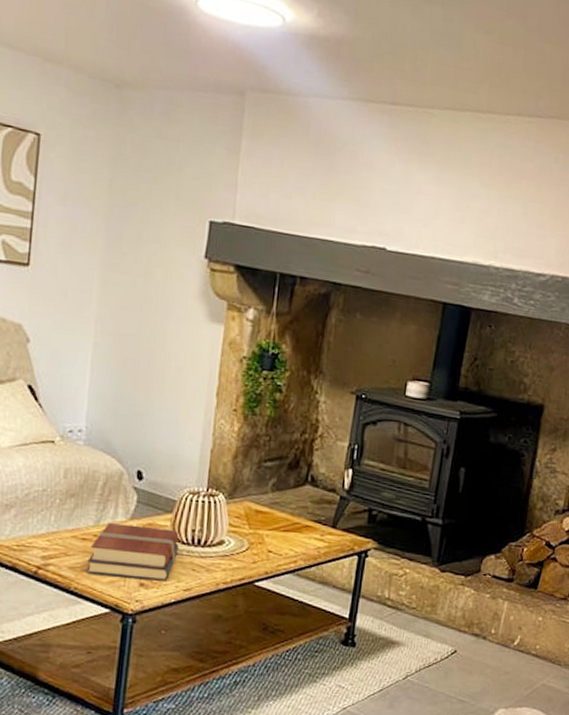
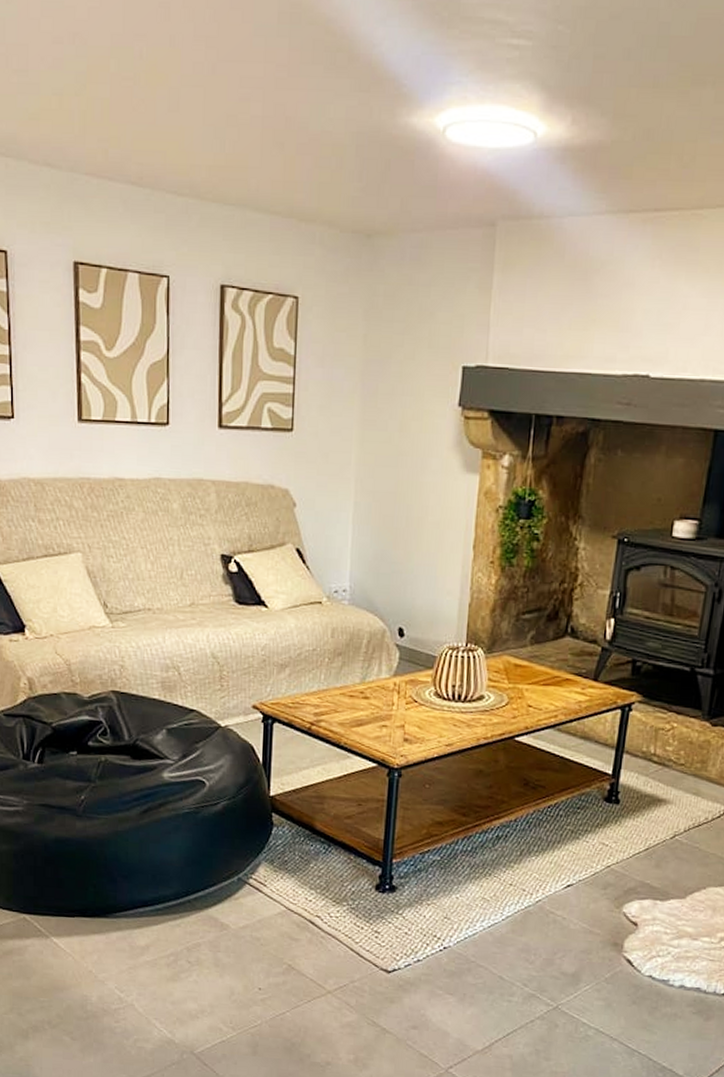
books: present [86,523,180,581] -> none [354,680,441,737]

